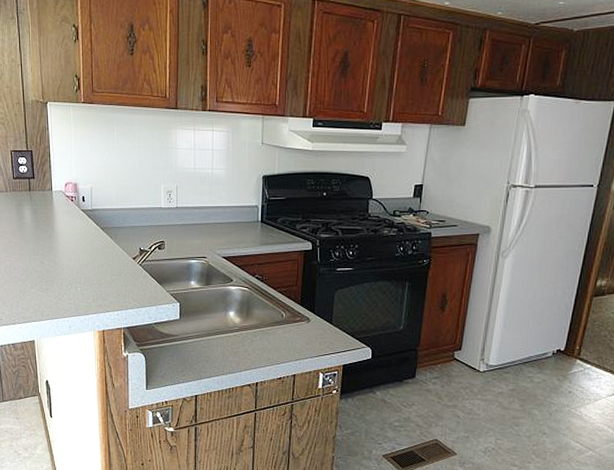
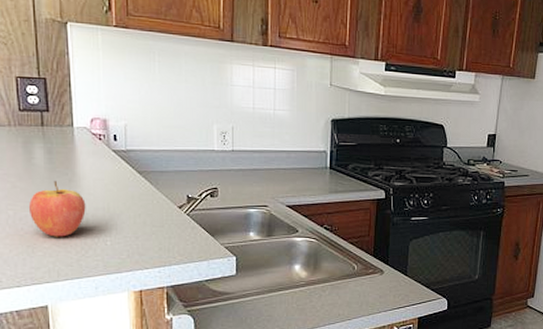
fruit: none [21,237,62,284] -> present [29,181,86,237]

